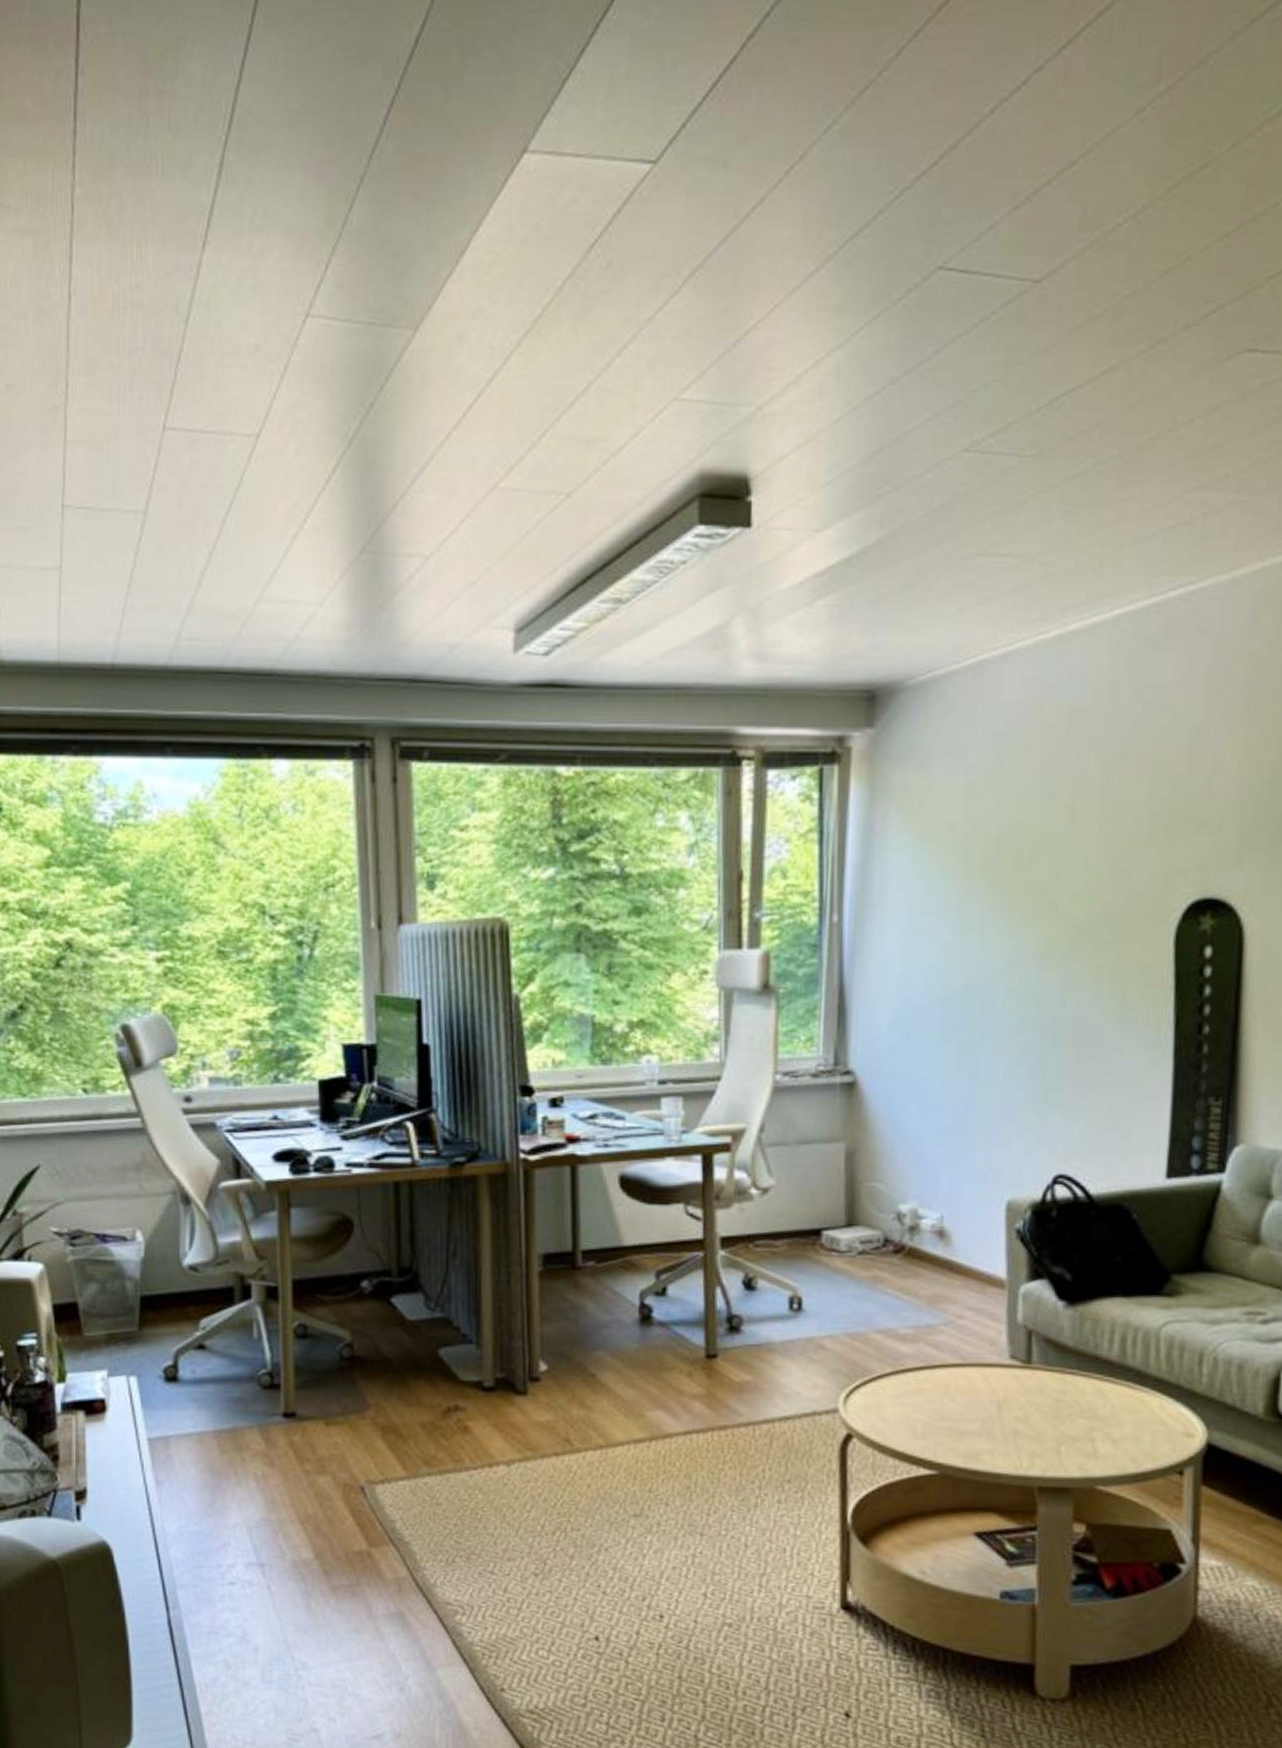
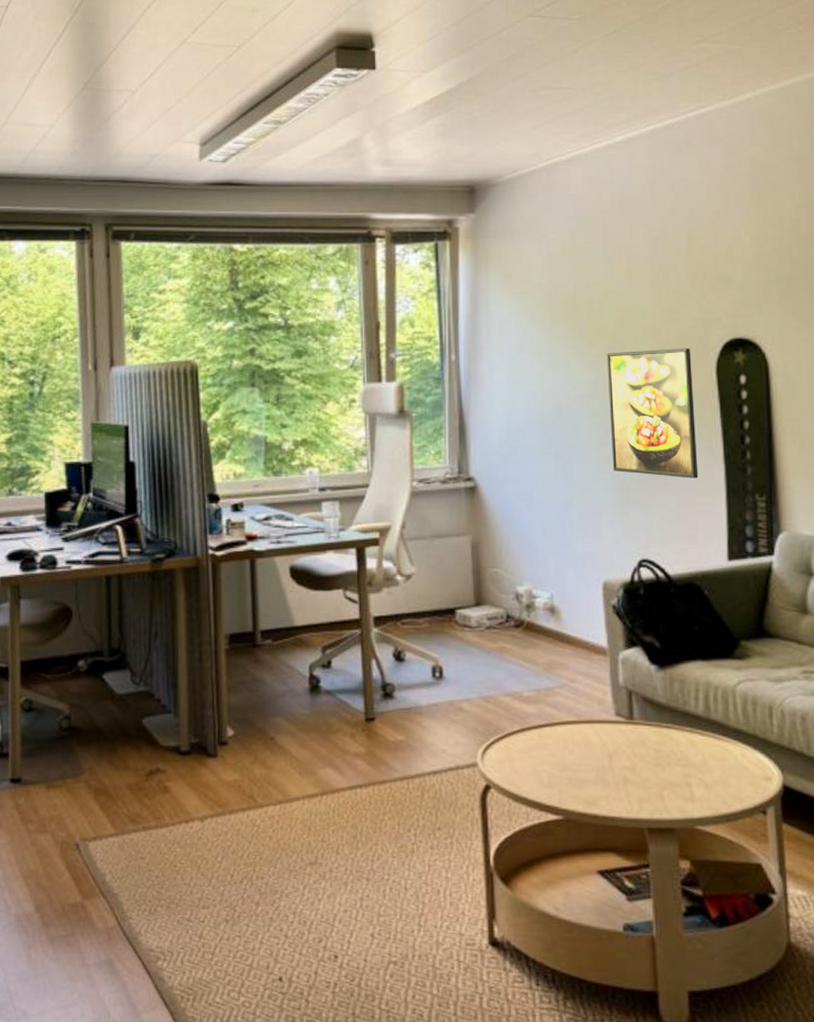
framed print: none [1030,910,1144,1077] -> present [606,348,699,478]

